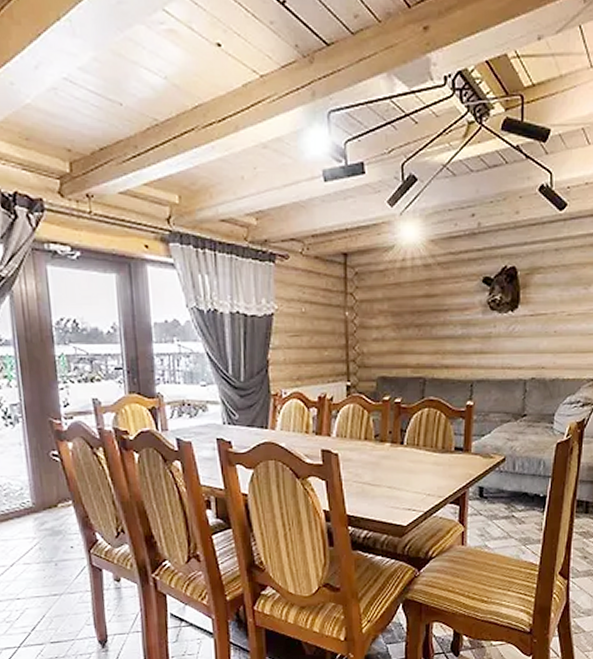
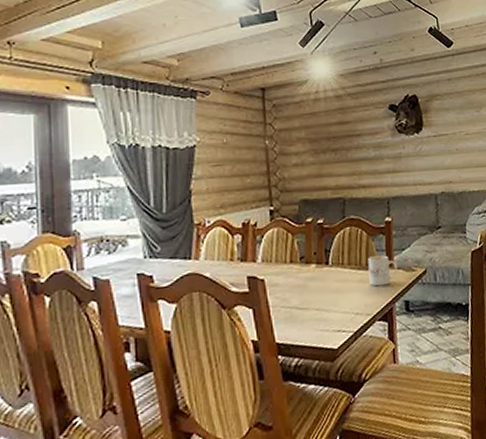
mug: none [444,440,474,470] -> present [368,255,397,287]

